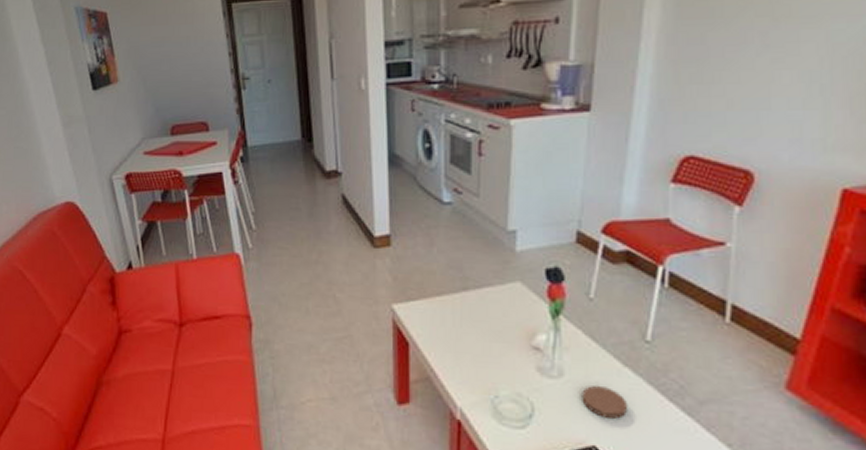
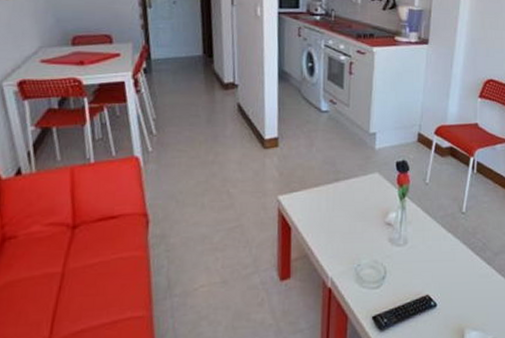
coaster: present [582,386,628,419] -> none [420,249,451,273]

